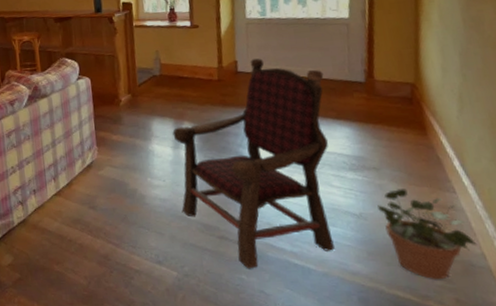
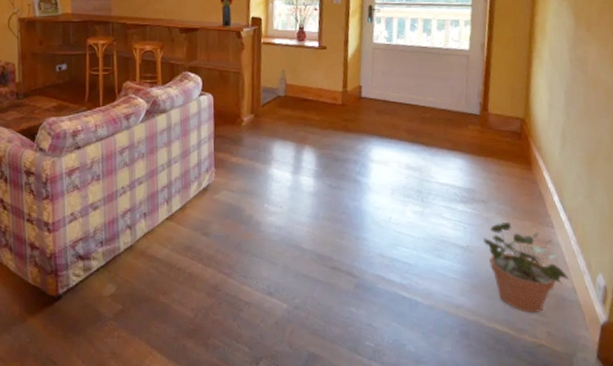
armchair: present [172,58,335,269] -> none [293,85,443,302]

